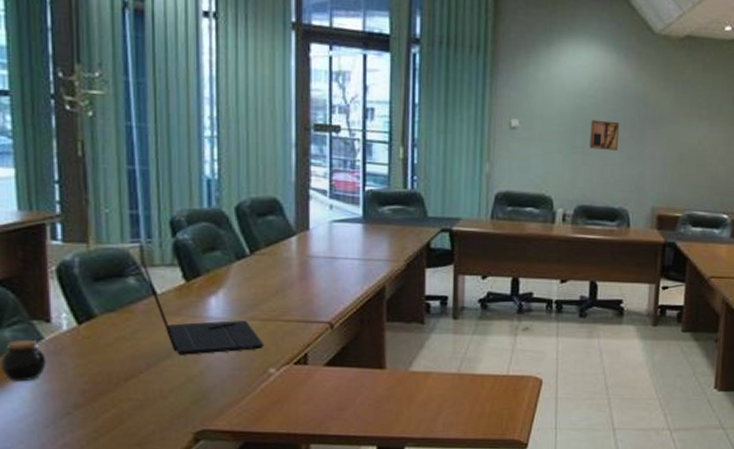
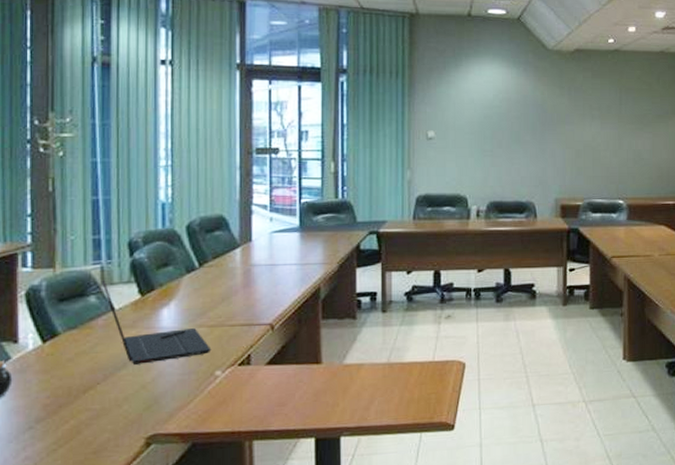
wall art: present [590,119,620,151] -> none [497,126,523,151]

